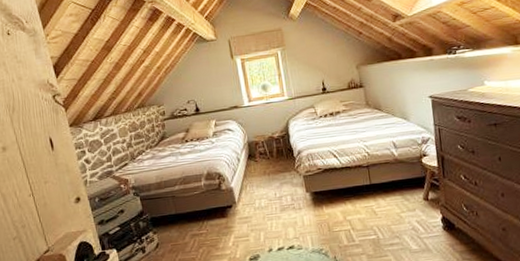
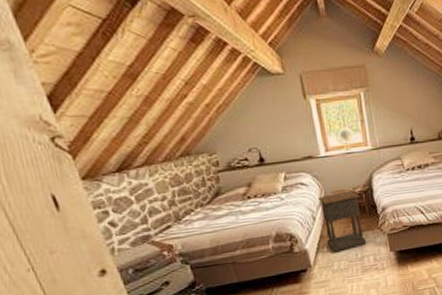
nightstand: none [242,135,285,192] -> present [317,190,367,253]

